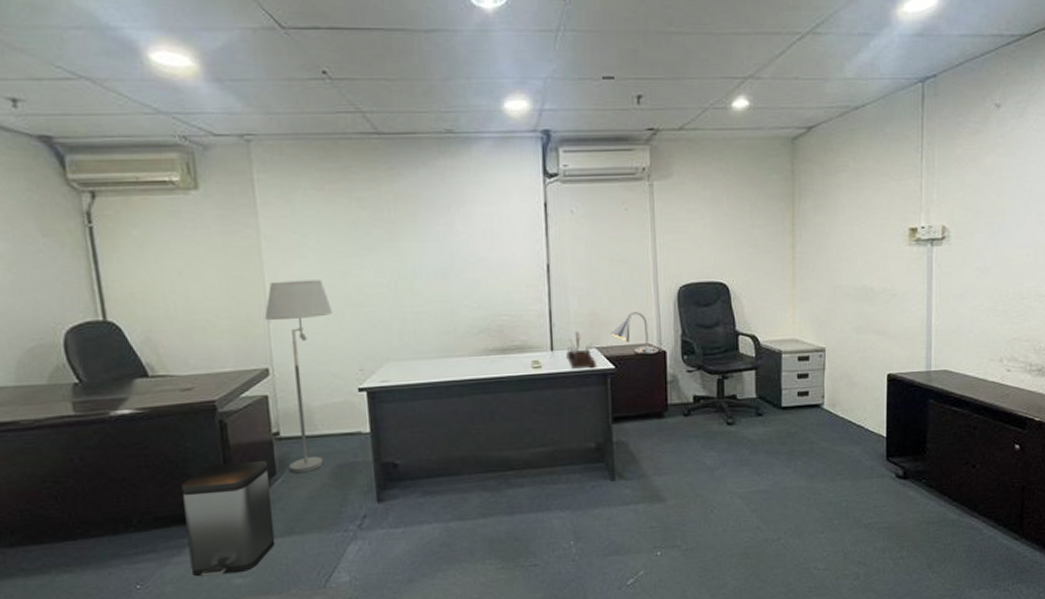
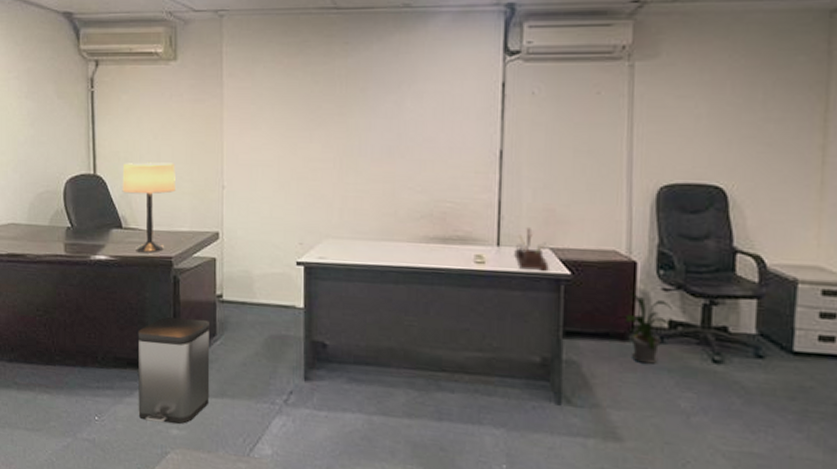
table lamp: none [142,300,211,401] -> present [122,162,175,254]
floor lamp: present [264,279,333,474] -> none [220,149,280,339]
table lamp: present [610,311,660,356] -> none [568,211,629,265]
house plant: none [651,376,695,434] -> present [614,291,672,364]

